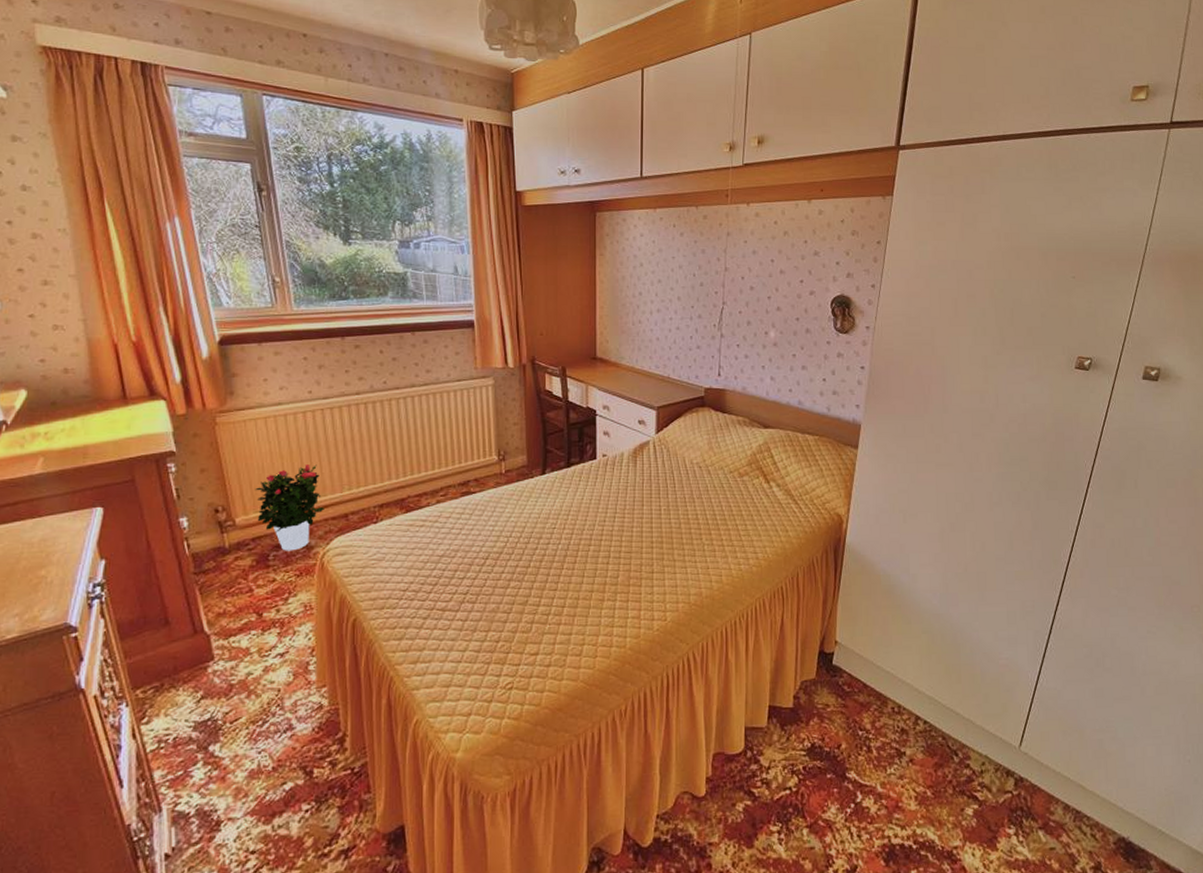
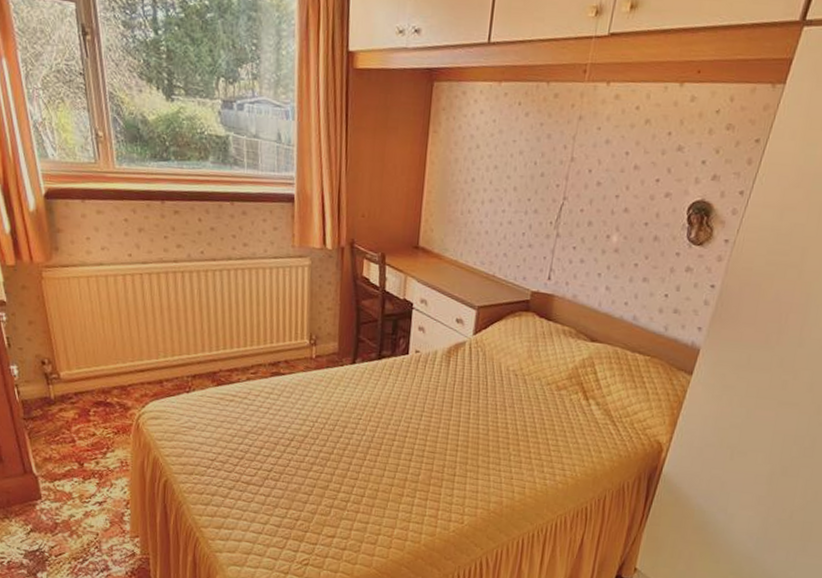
potted flower: present [255,465,324,551] -> none [78,328,141,410]

